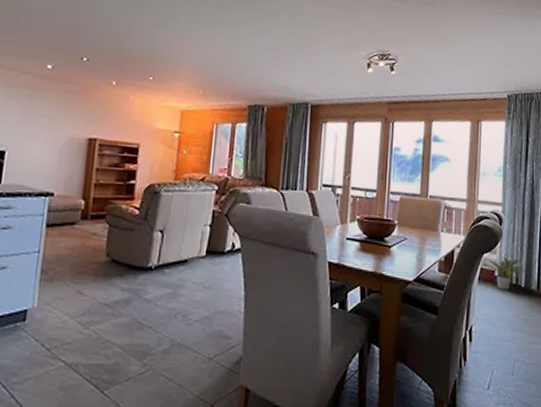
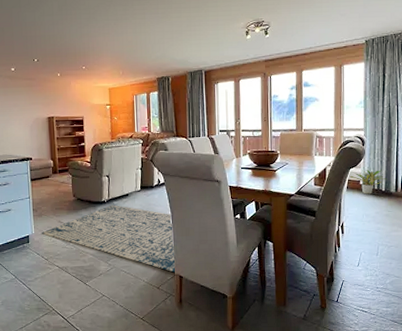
rug: none [47,273,247,385] -> present [41,204,177,274]

